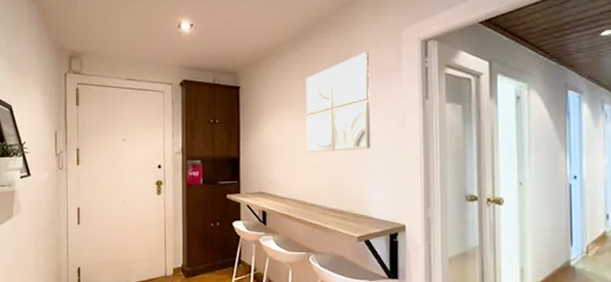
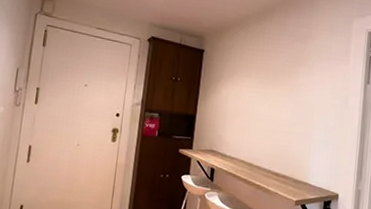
wall art: present [306,52,371,153] -> none [258,35,323,122]

